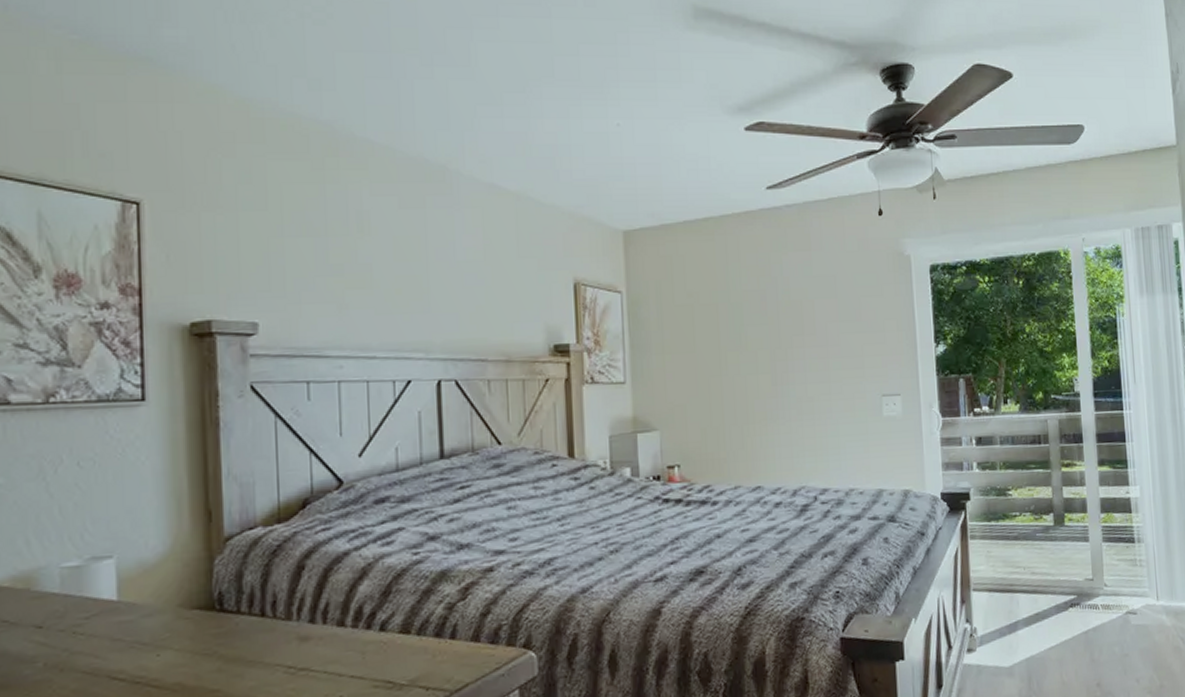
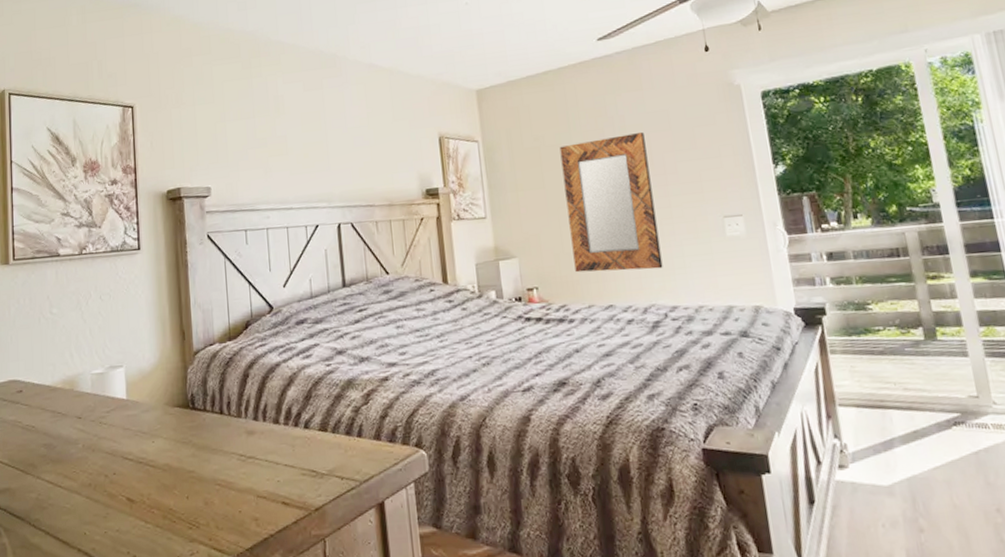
home mirror: none [715,298,817,450] -> present [559,132,663,273]

